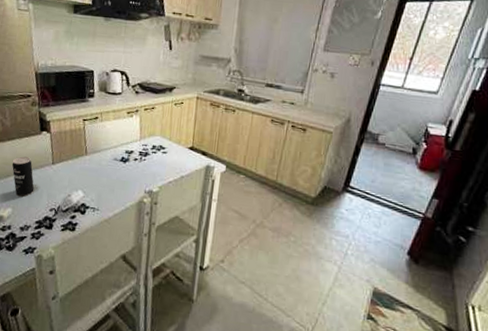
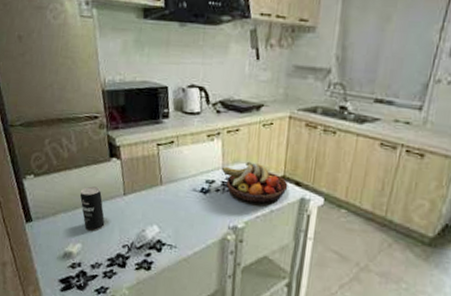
fruit bowl: none [139,134,196,170] -> present [221,161,288,203]

